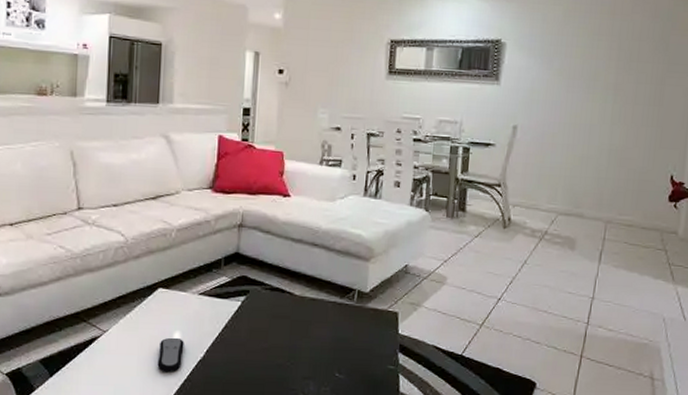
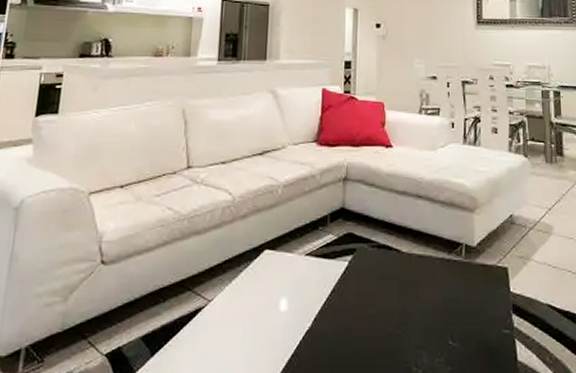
remote control: present [157,337,184,373] -> none [263,305,291,347]

